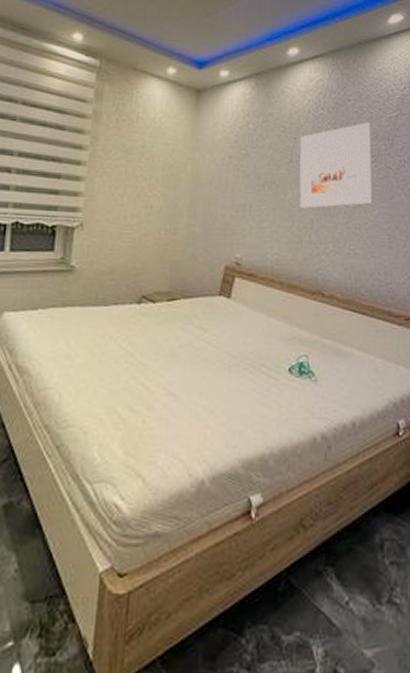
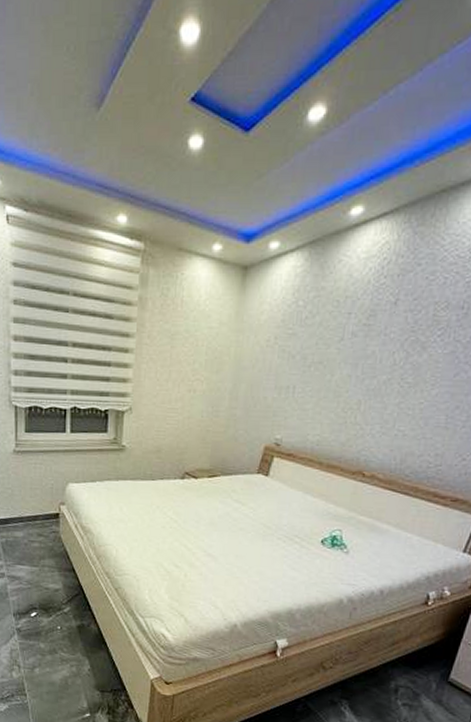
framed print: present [300,122,373,208] -> none [347,290,444,389]

